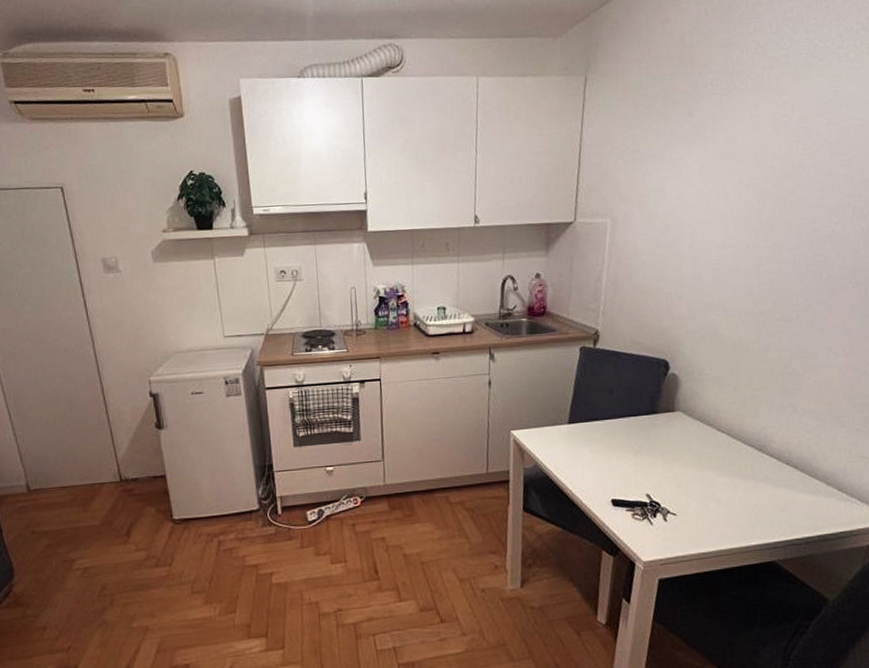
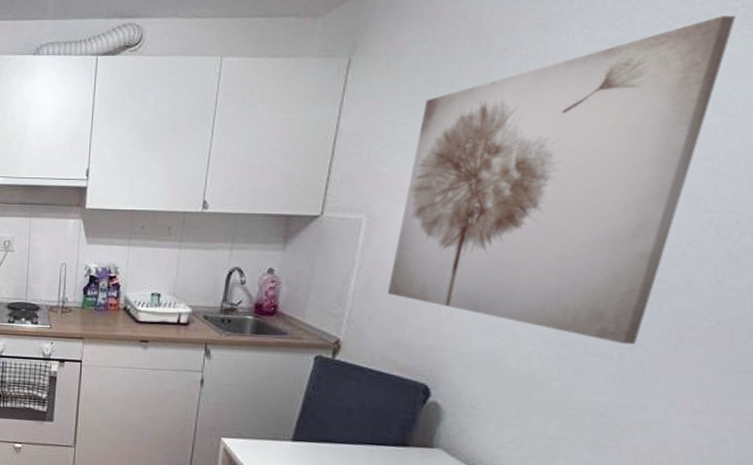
wall art: none [631,36,858,308] -> present [387,15,736,345]

